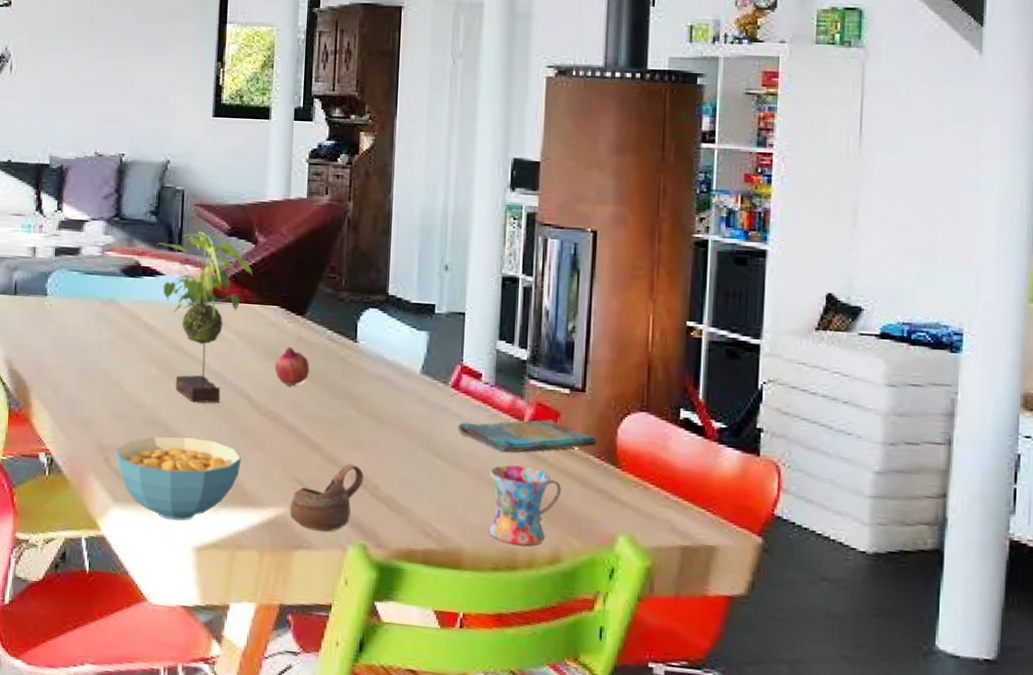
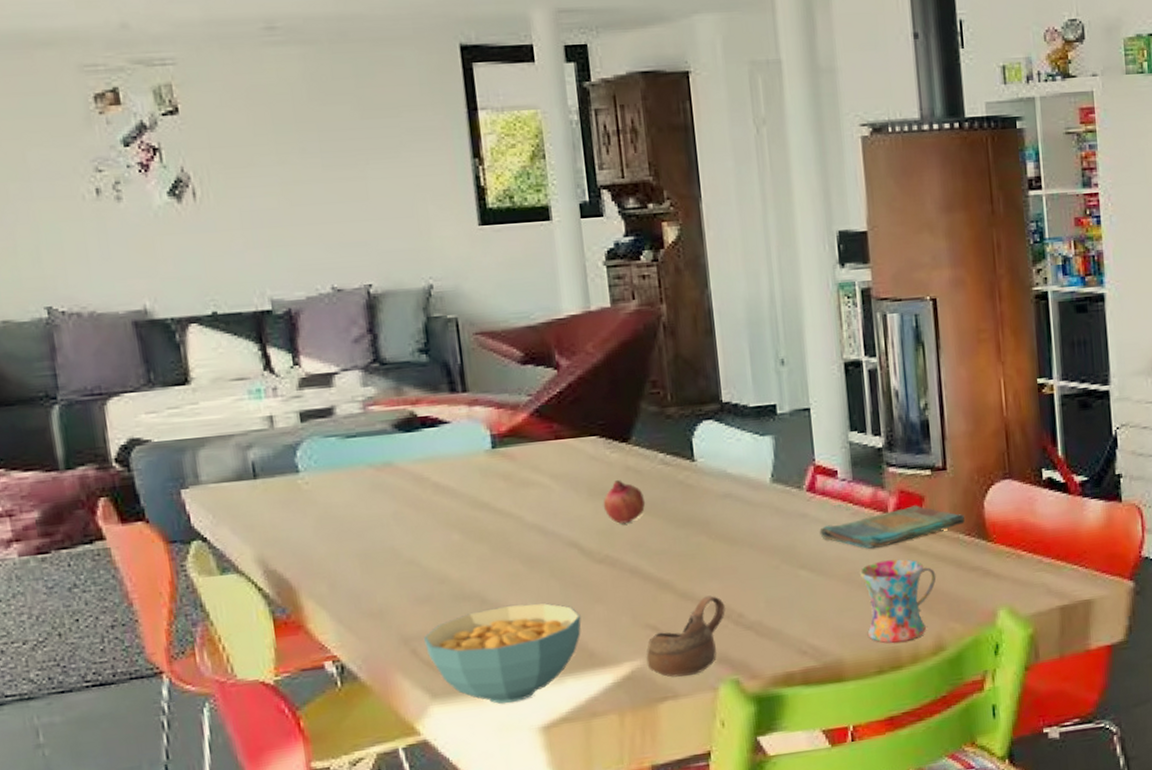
plant: present [156,231,253,403] -> none [433,364,560,565]

